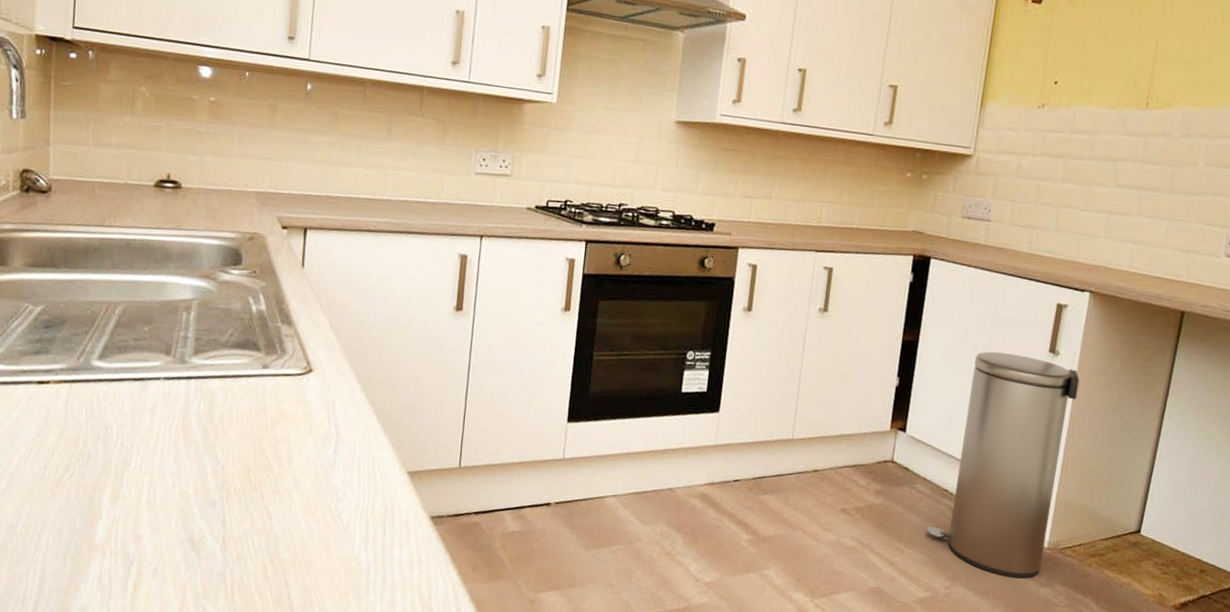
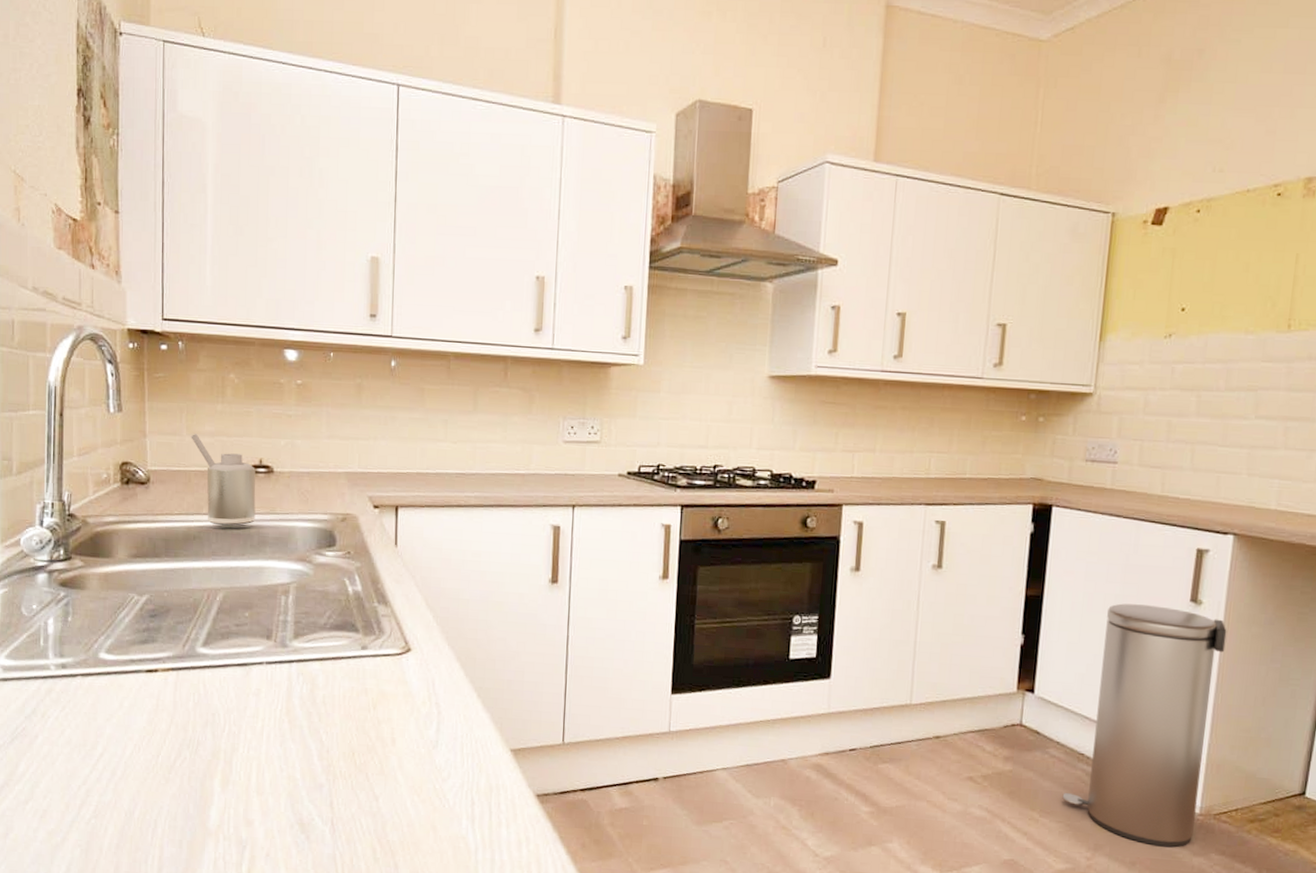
soap dispenser: none [97,145,163,239] -> present [191,434,256,526]

